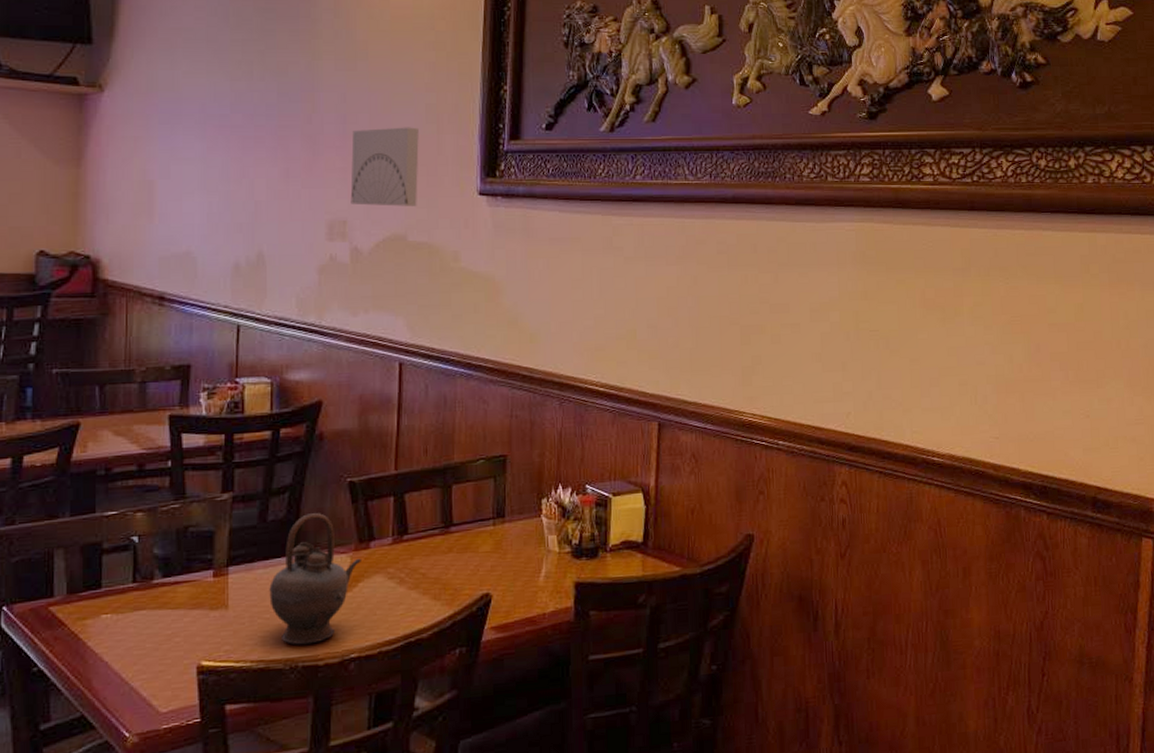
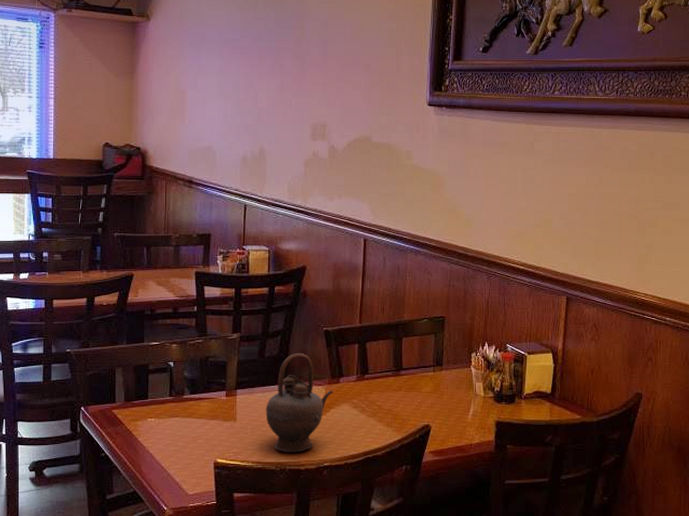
wall art: present [350,127,419,206] -> none [329,49,382,114]

